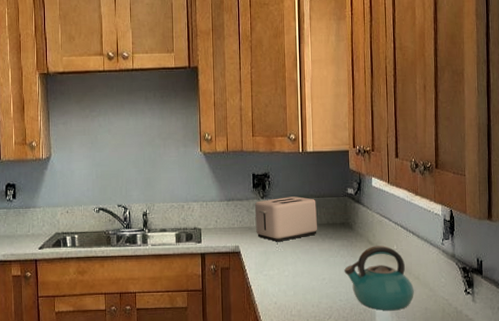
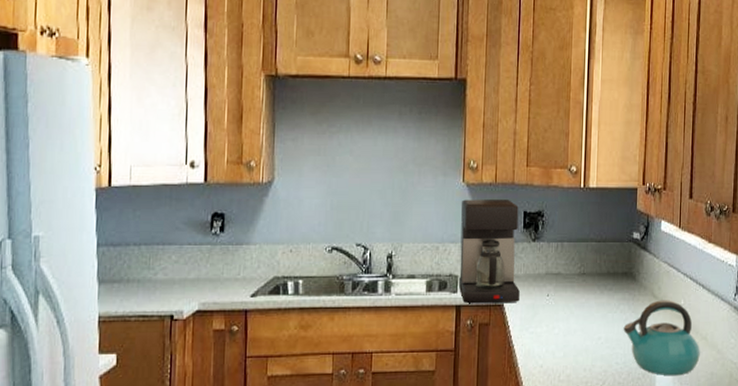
coffee maker: none [200,165,253,252] -> present [459,199,520,304]
toaster: present [254,196,318,242] -> none [523,240,597,294]

